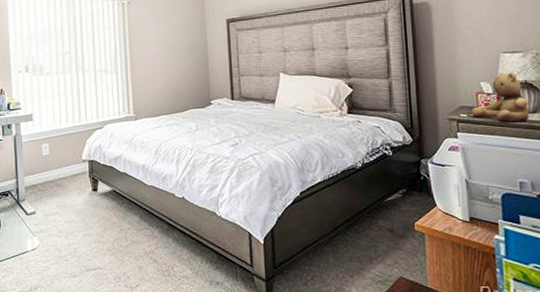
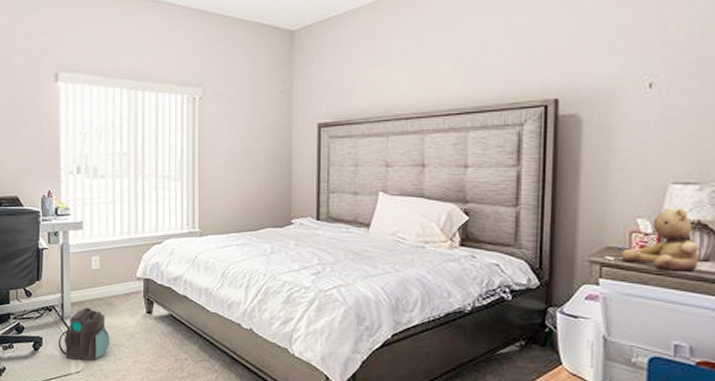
backpack: none [15,190,62,238] -> present [58,307,110,361]

